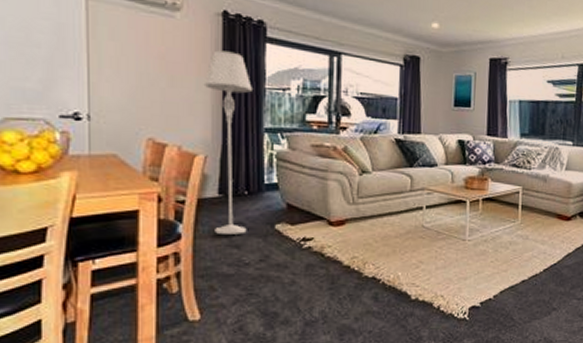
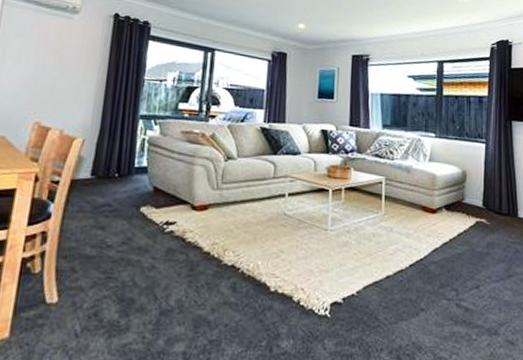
floor lamp: present [203,50,252,234] -> none [83,46,133,216]

